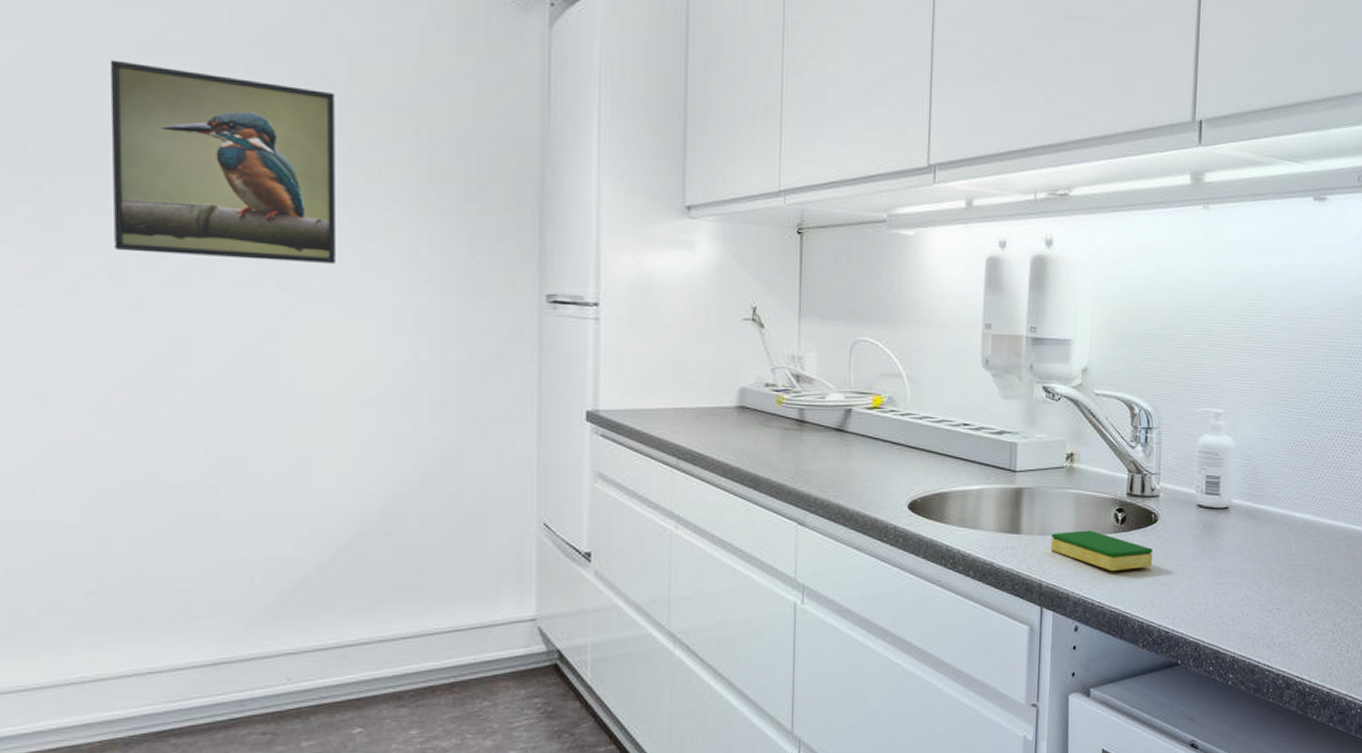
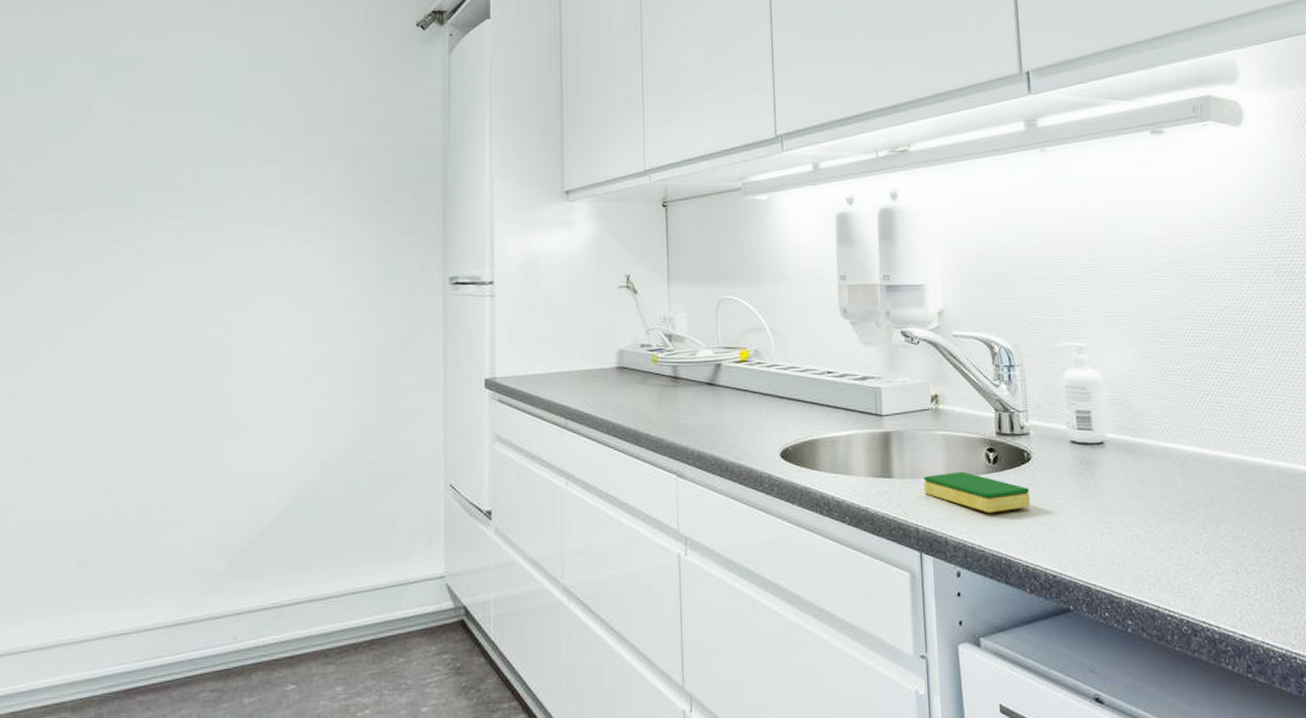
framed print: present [109,59,337,265] -> none [114,115,282,267]

